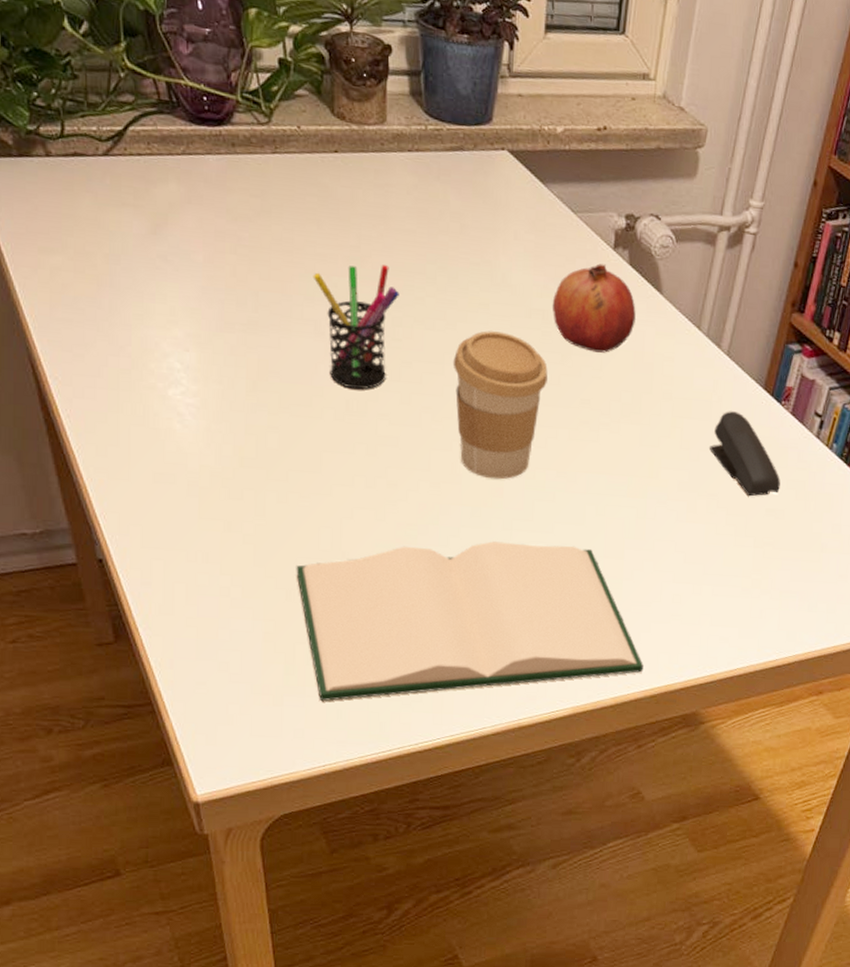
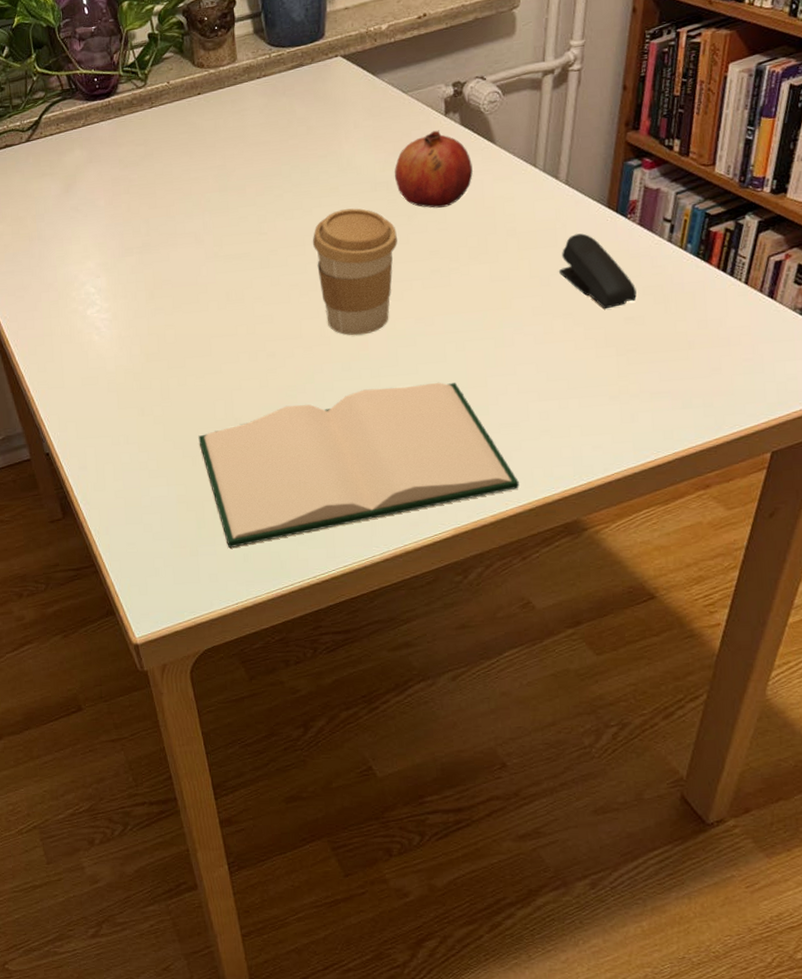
pen holder: present [313,265,399,390] -> none [190,175,262,282]

